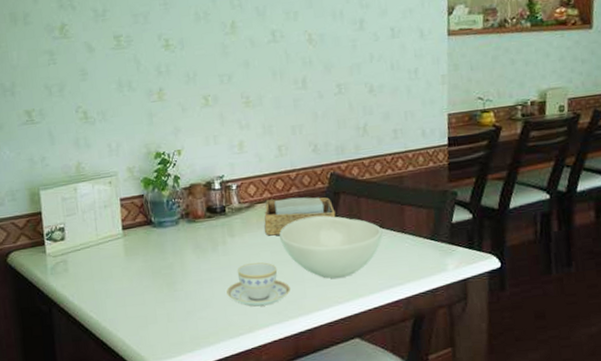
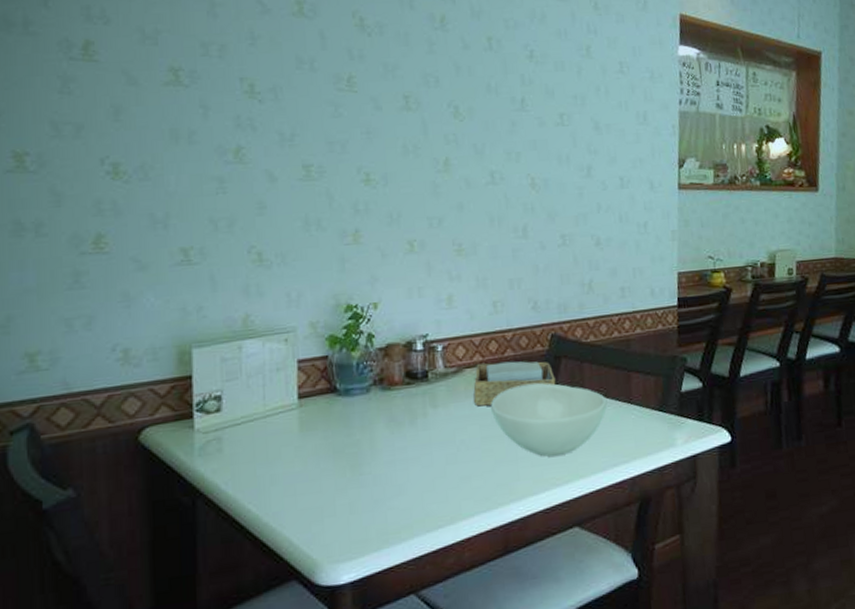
teacup: present [226,262,291,307] -> none [425,438,501,492]

